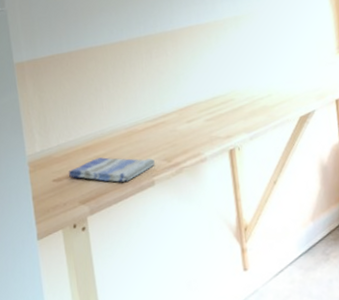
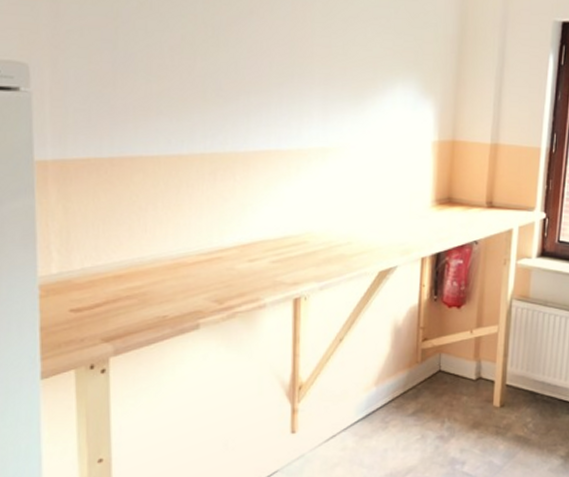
dish towel: present [68,157,155,183] -> none [91,290,203,321]

